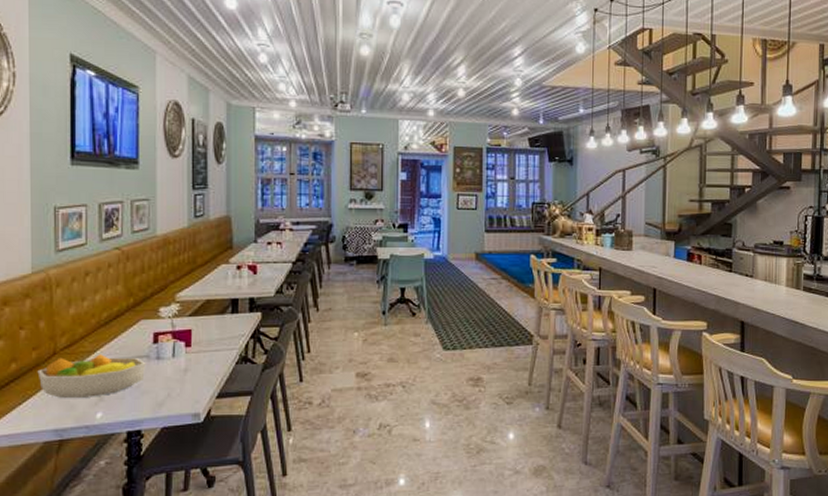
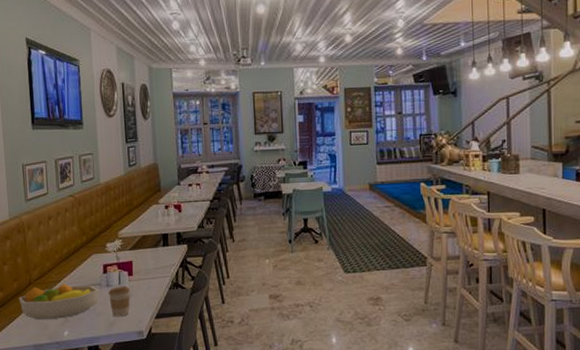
coffee cup: none [158,359,187,396] -> present [108,286,131,317]

